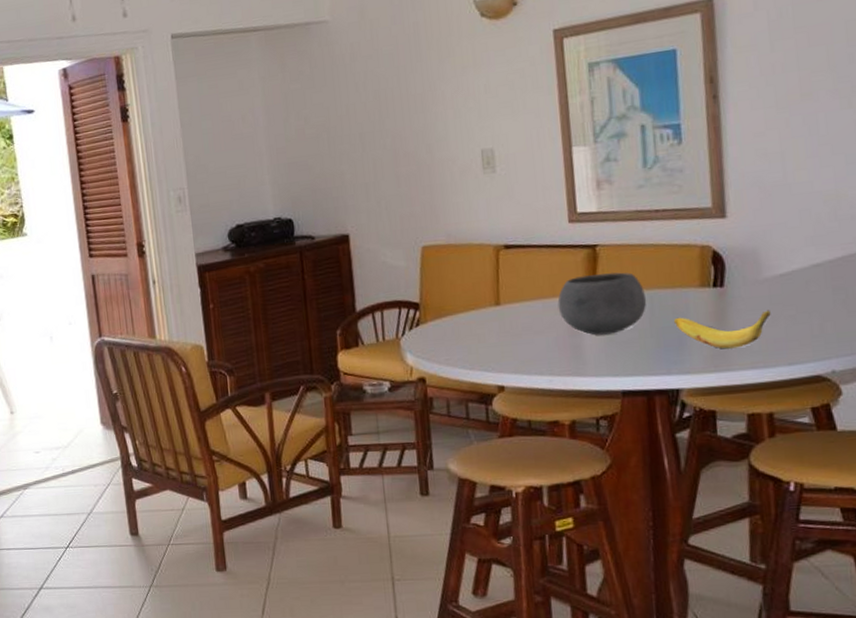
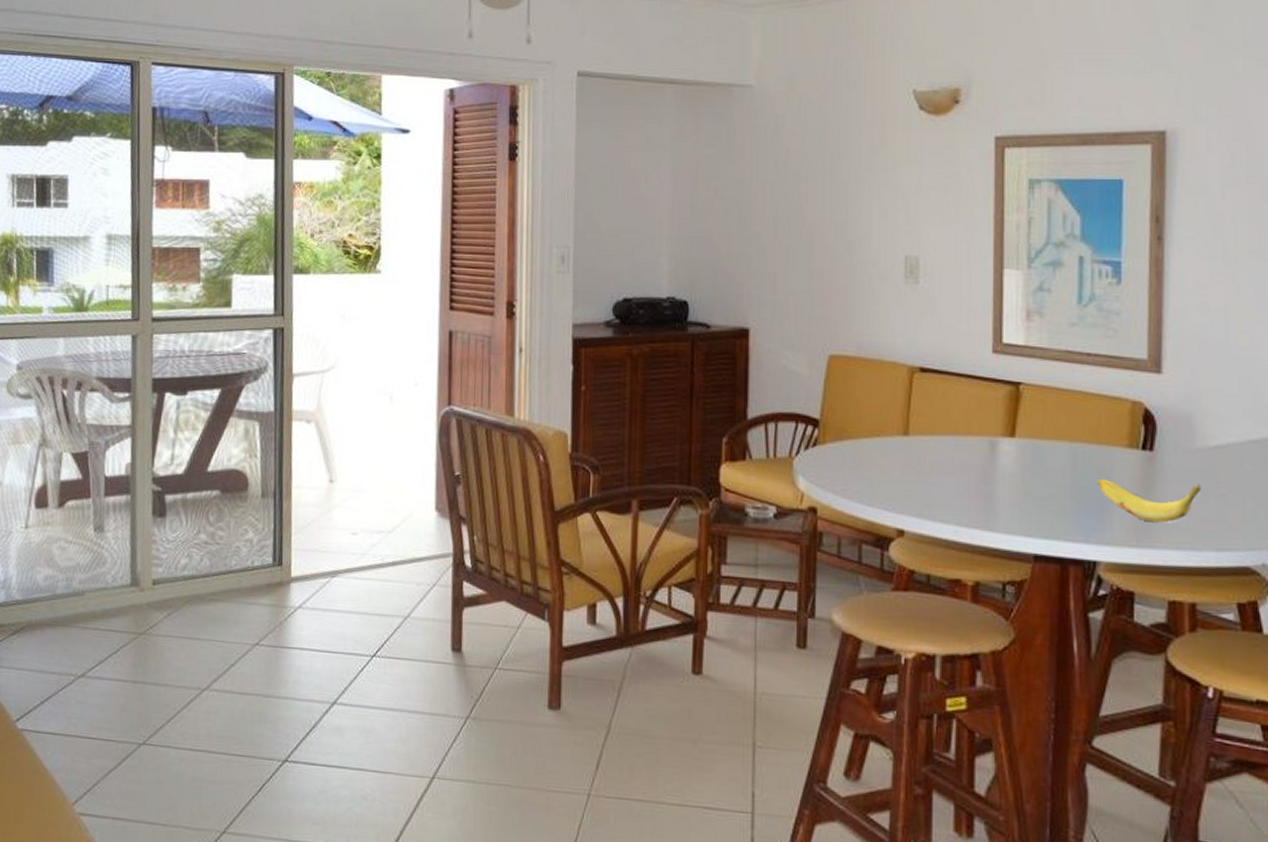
bowl: present [557,272,647,335] -> none [972,415,1070,487]

